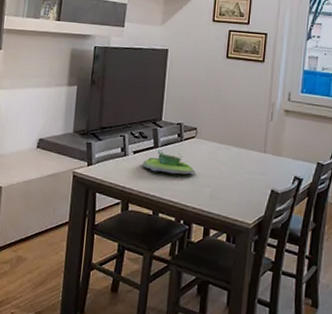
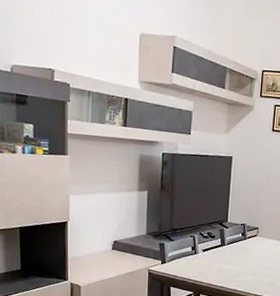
plant pot: present [142,150,196,175] -> none [211,247,257,268]

